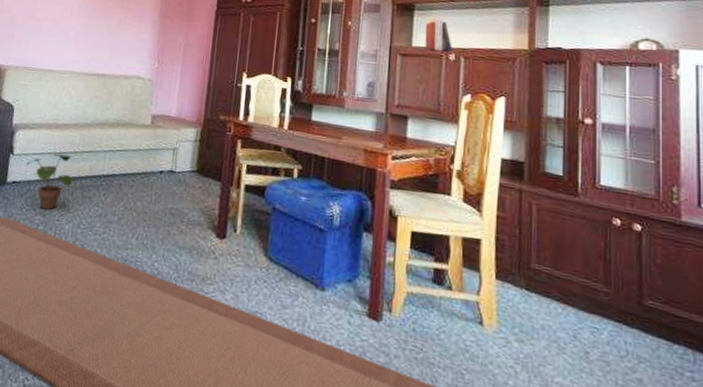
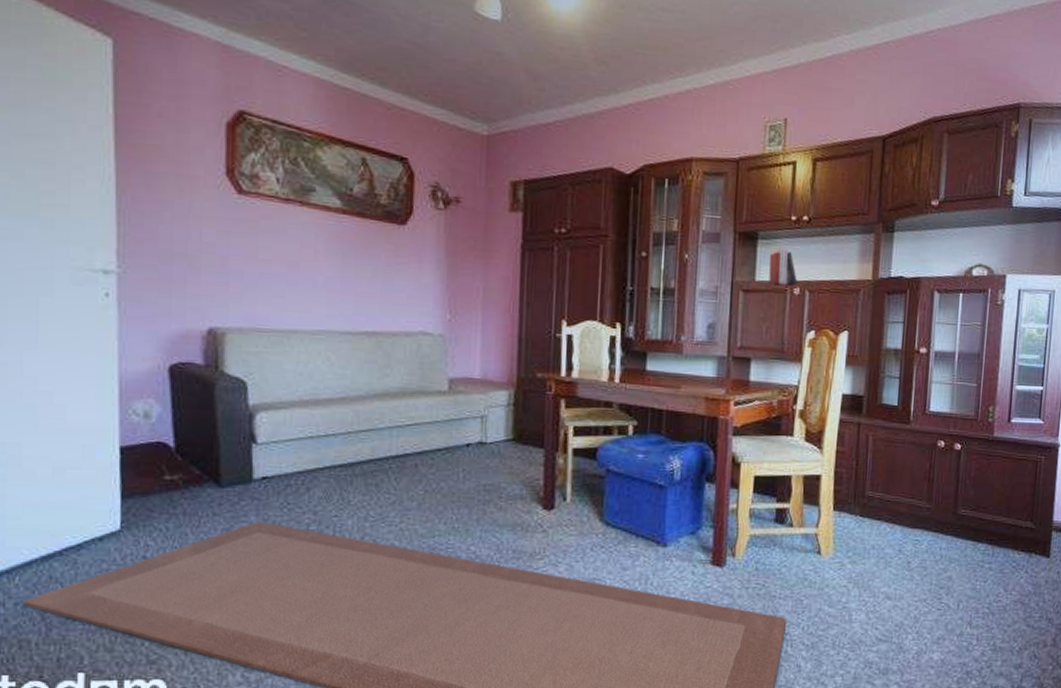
potted plant: present [26,153,73,211] -> none [278,436,349,506]

